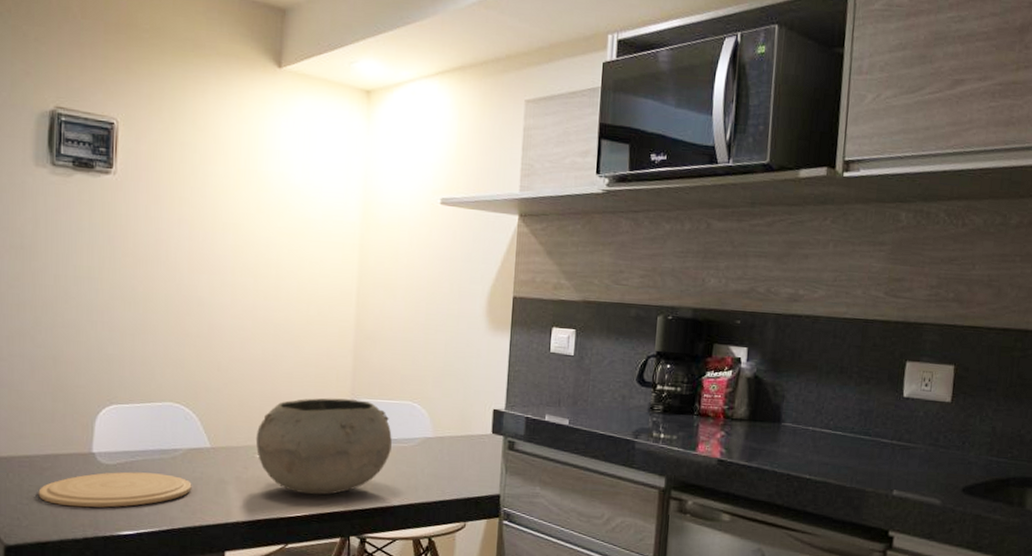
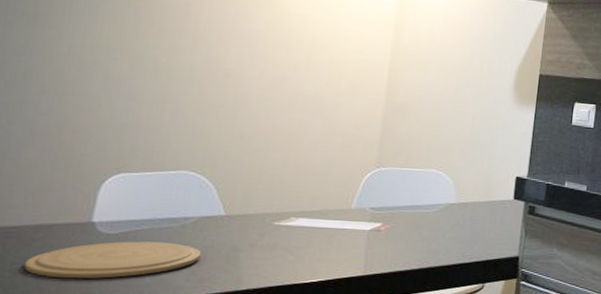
bowl: present [255,397,392,495] -> none [274,166,416,261]

